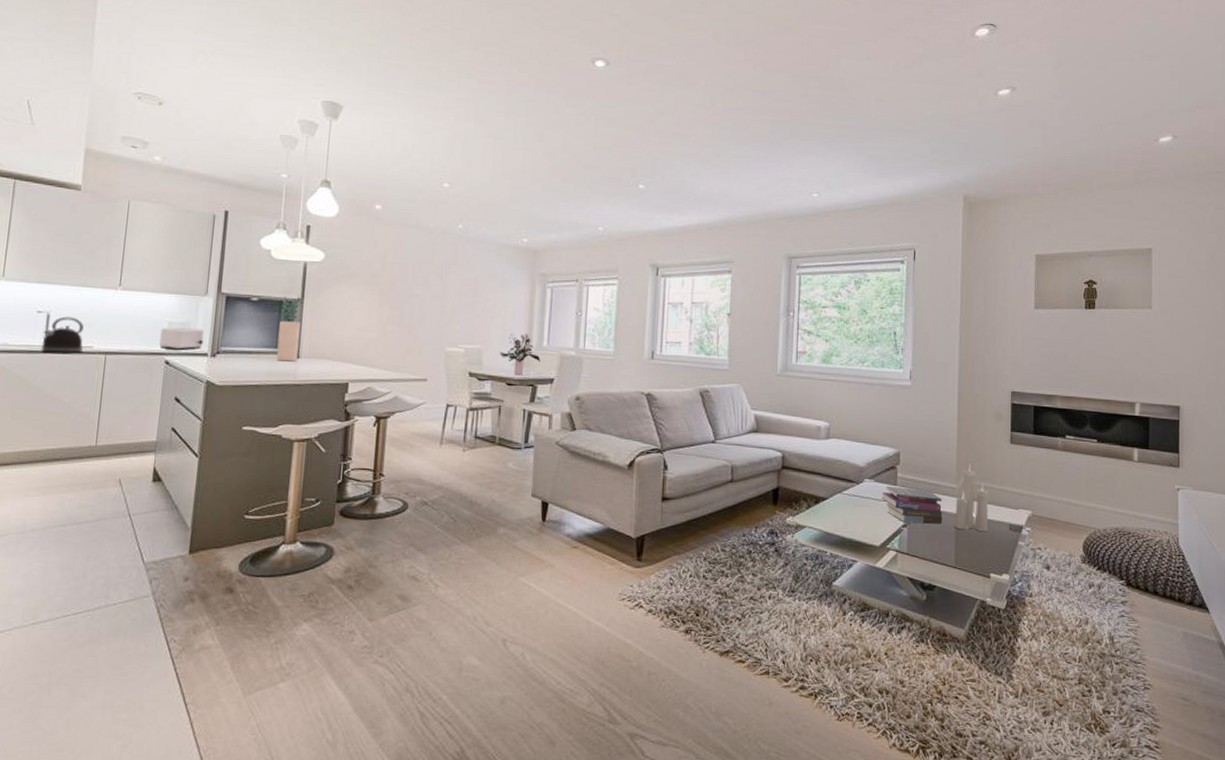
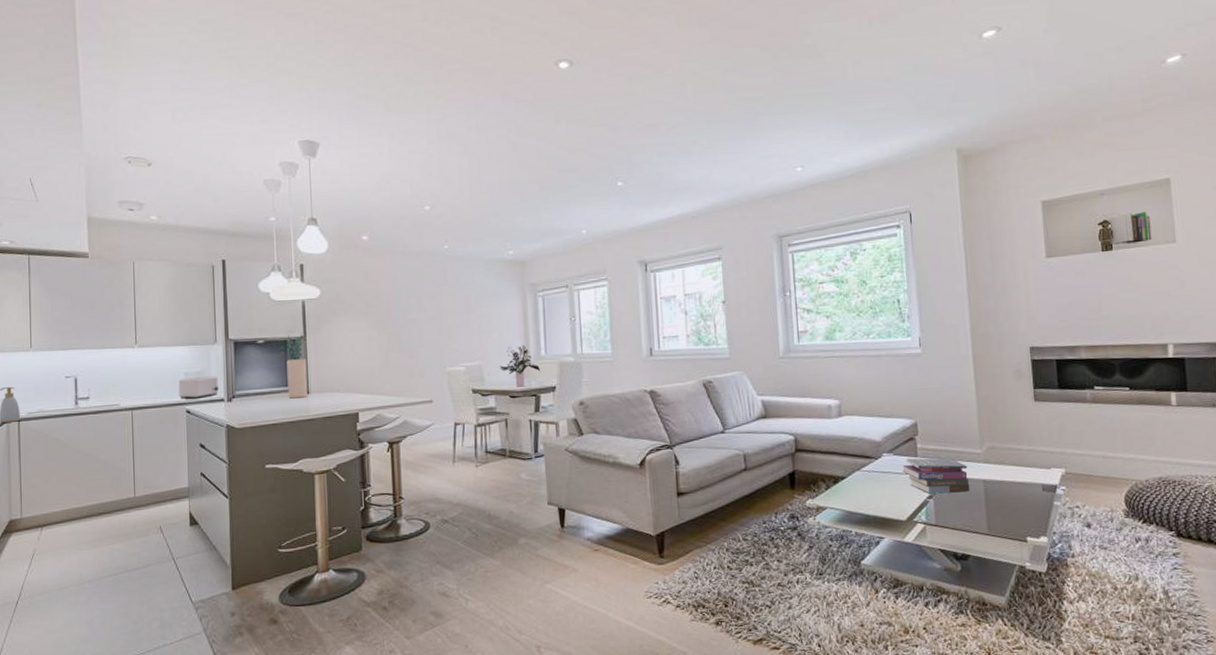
kettle: present [41,316,84,354] -> none [73,378,112,414]
candle: present [952,464,989,532] -> none [981,427,1021,496]
books: none [1093,276,1131,305] -> present [1107,212,1152,245]

